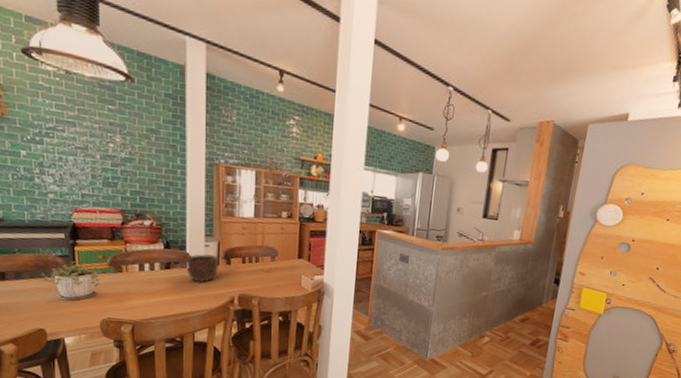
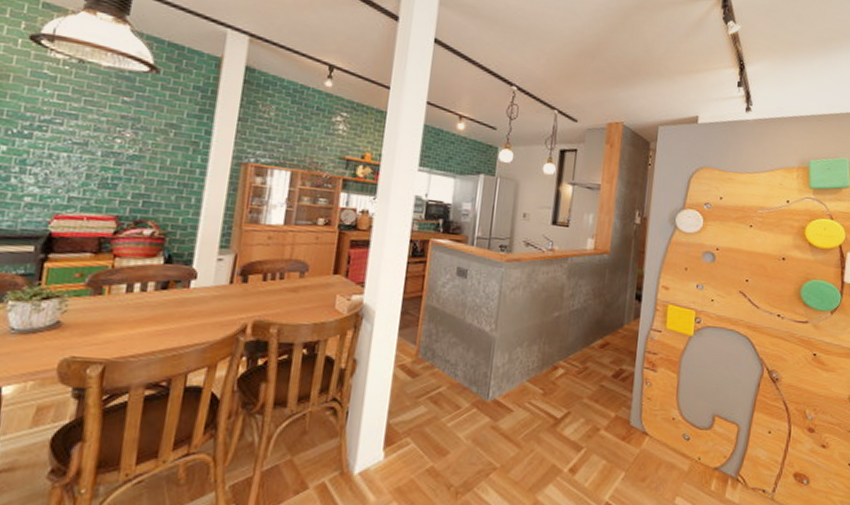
bowl: present [187,254,220,282] -> none [189,270,234,306]

